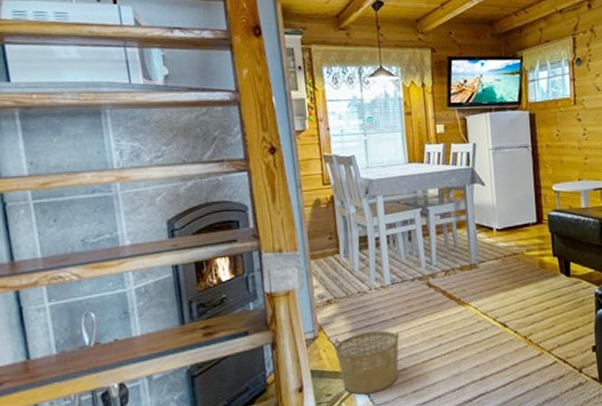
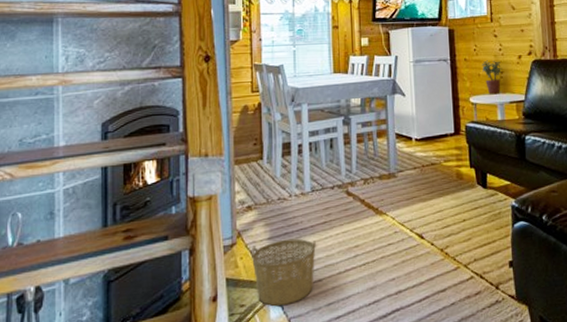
potted plant: none [564,146,586,182] -> present [481,60,502,95]

